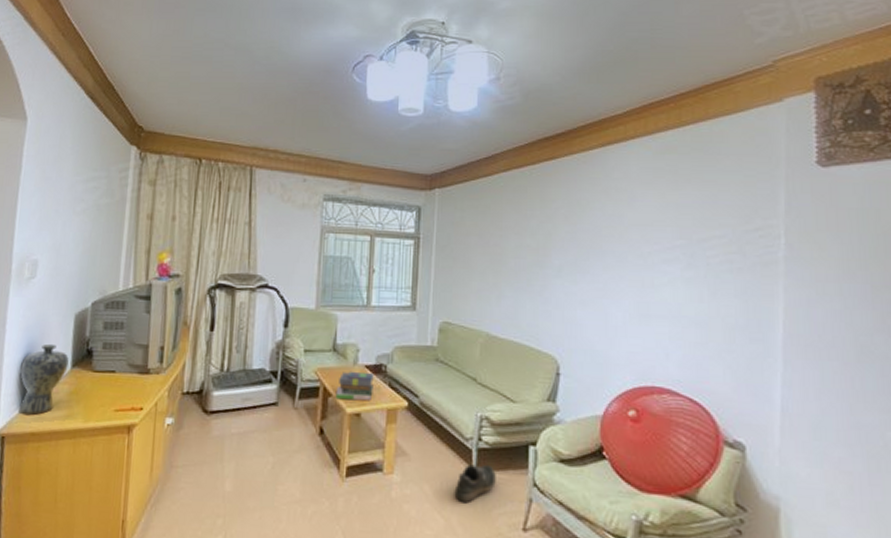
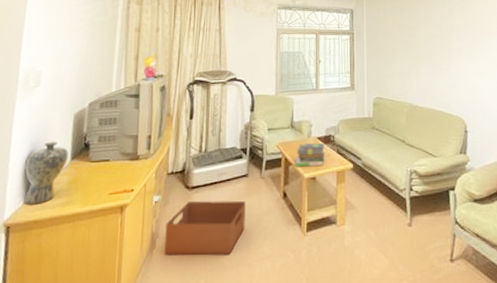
storage basket: none [177,428,274,494] -> present [164,200,246,256]
shoe: present [454,464,496,504] -> none [394,209,426,244]

